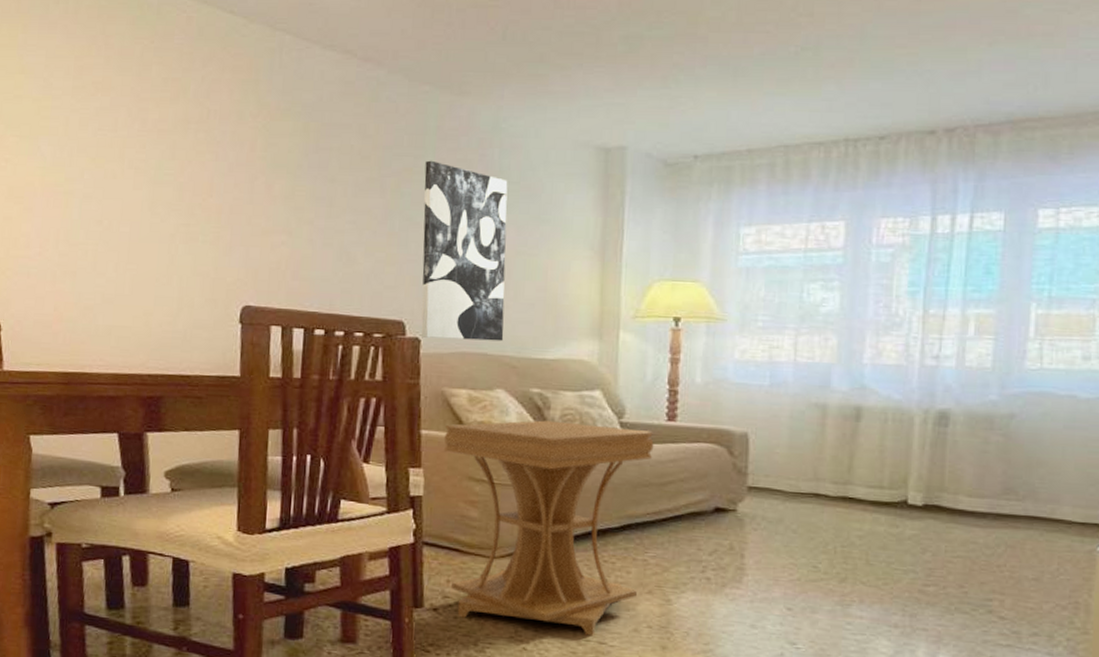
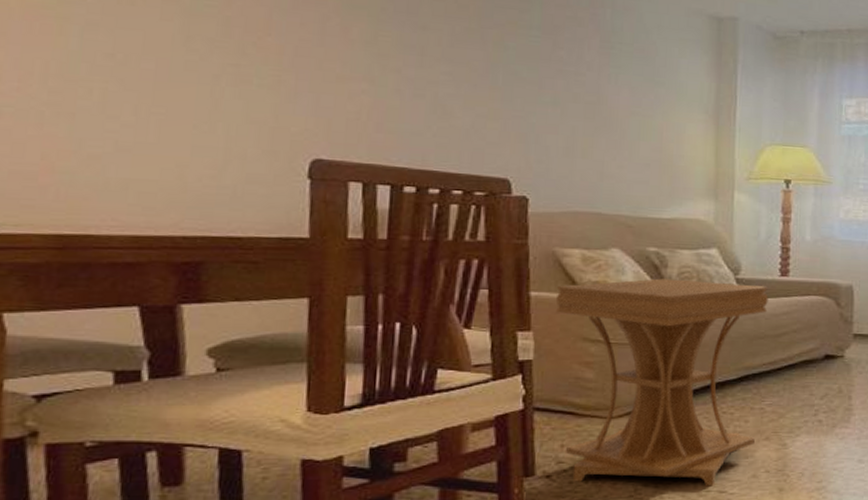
wall art: present [421,160,508,341] -> none [529,15,621,201]

